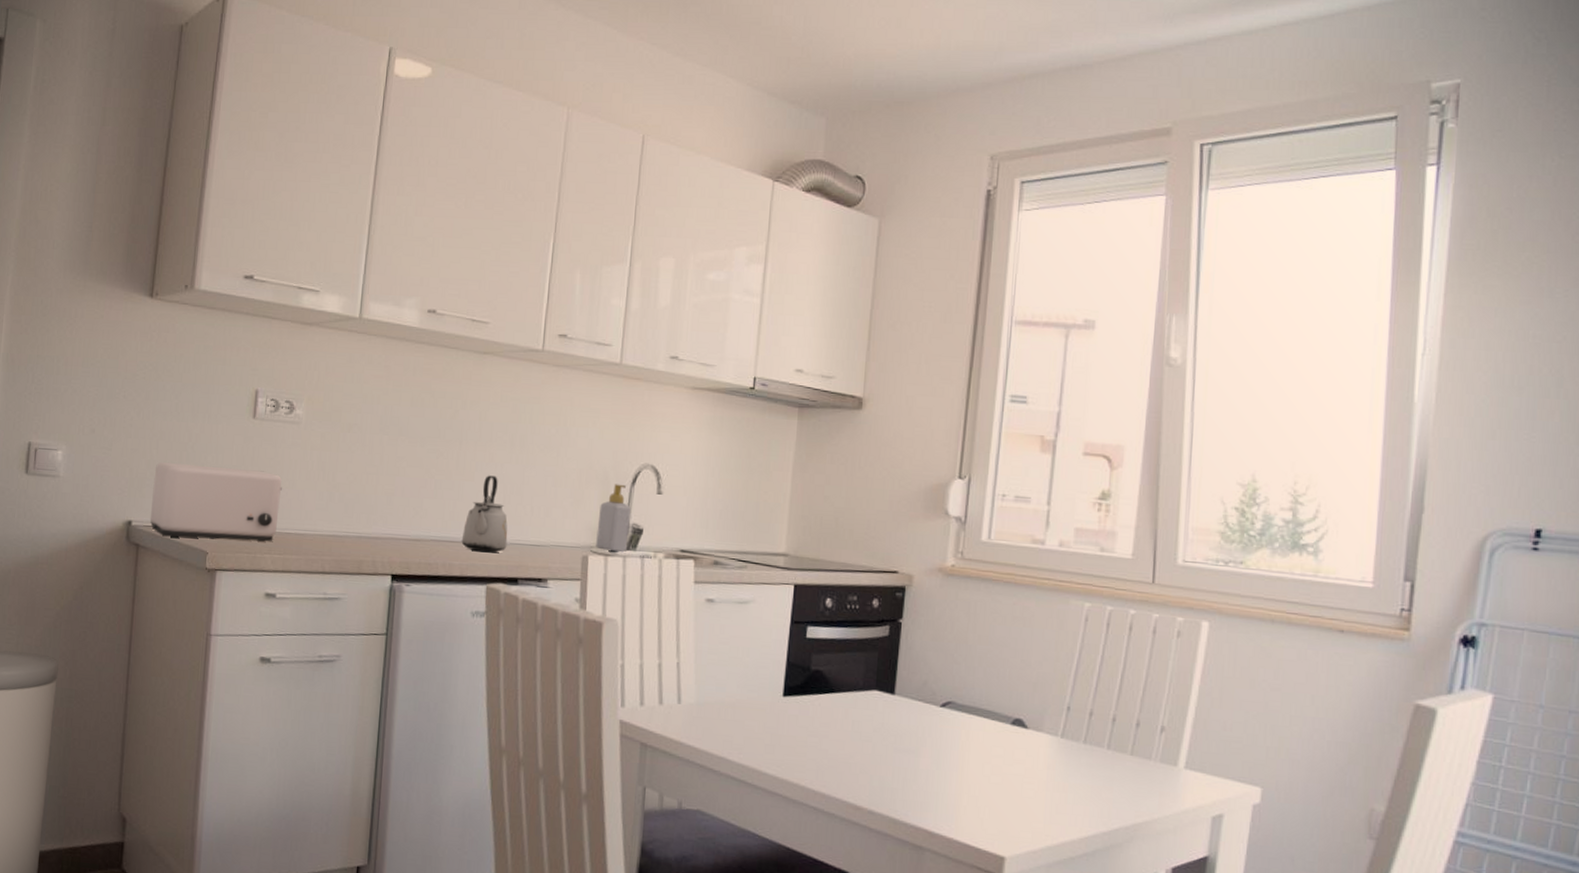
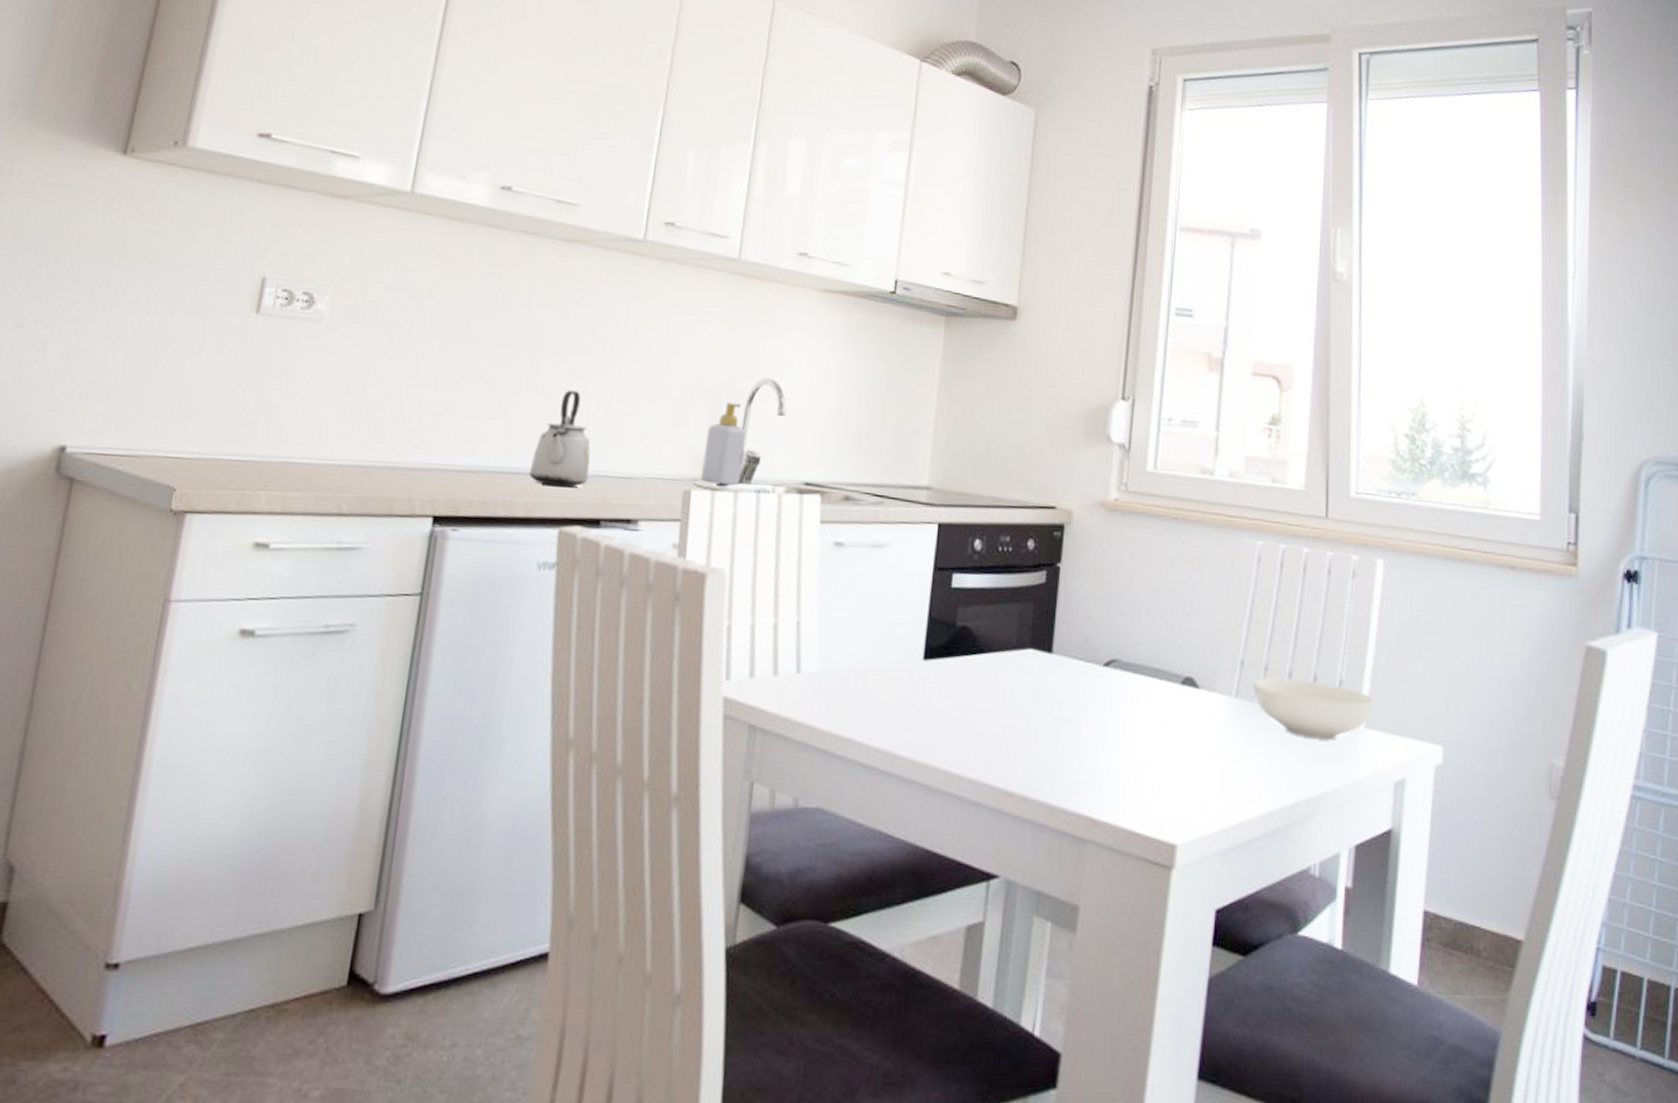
toaster: present [149,461,282,542] -> none [93,367,290,475]
bowl: none [1078,721,1196,777] -> present [1252,677,1376,740]

